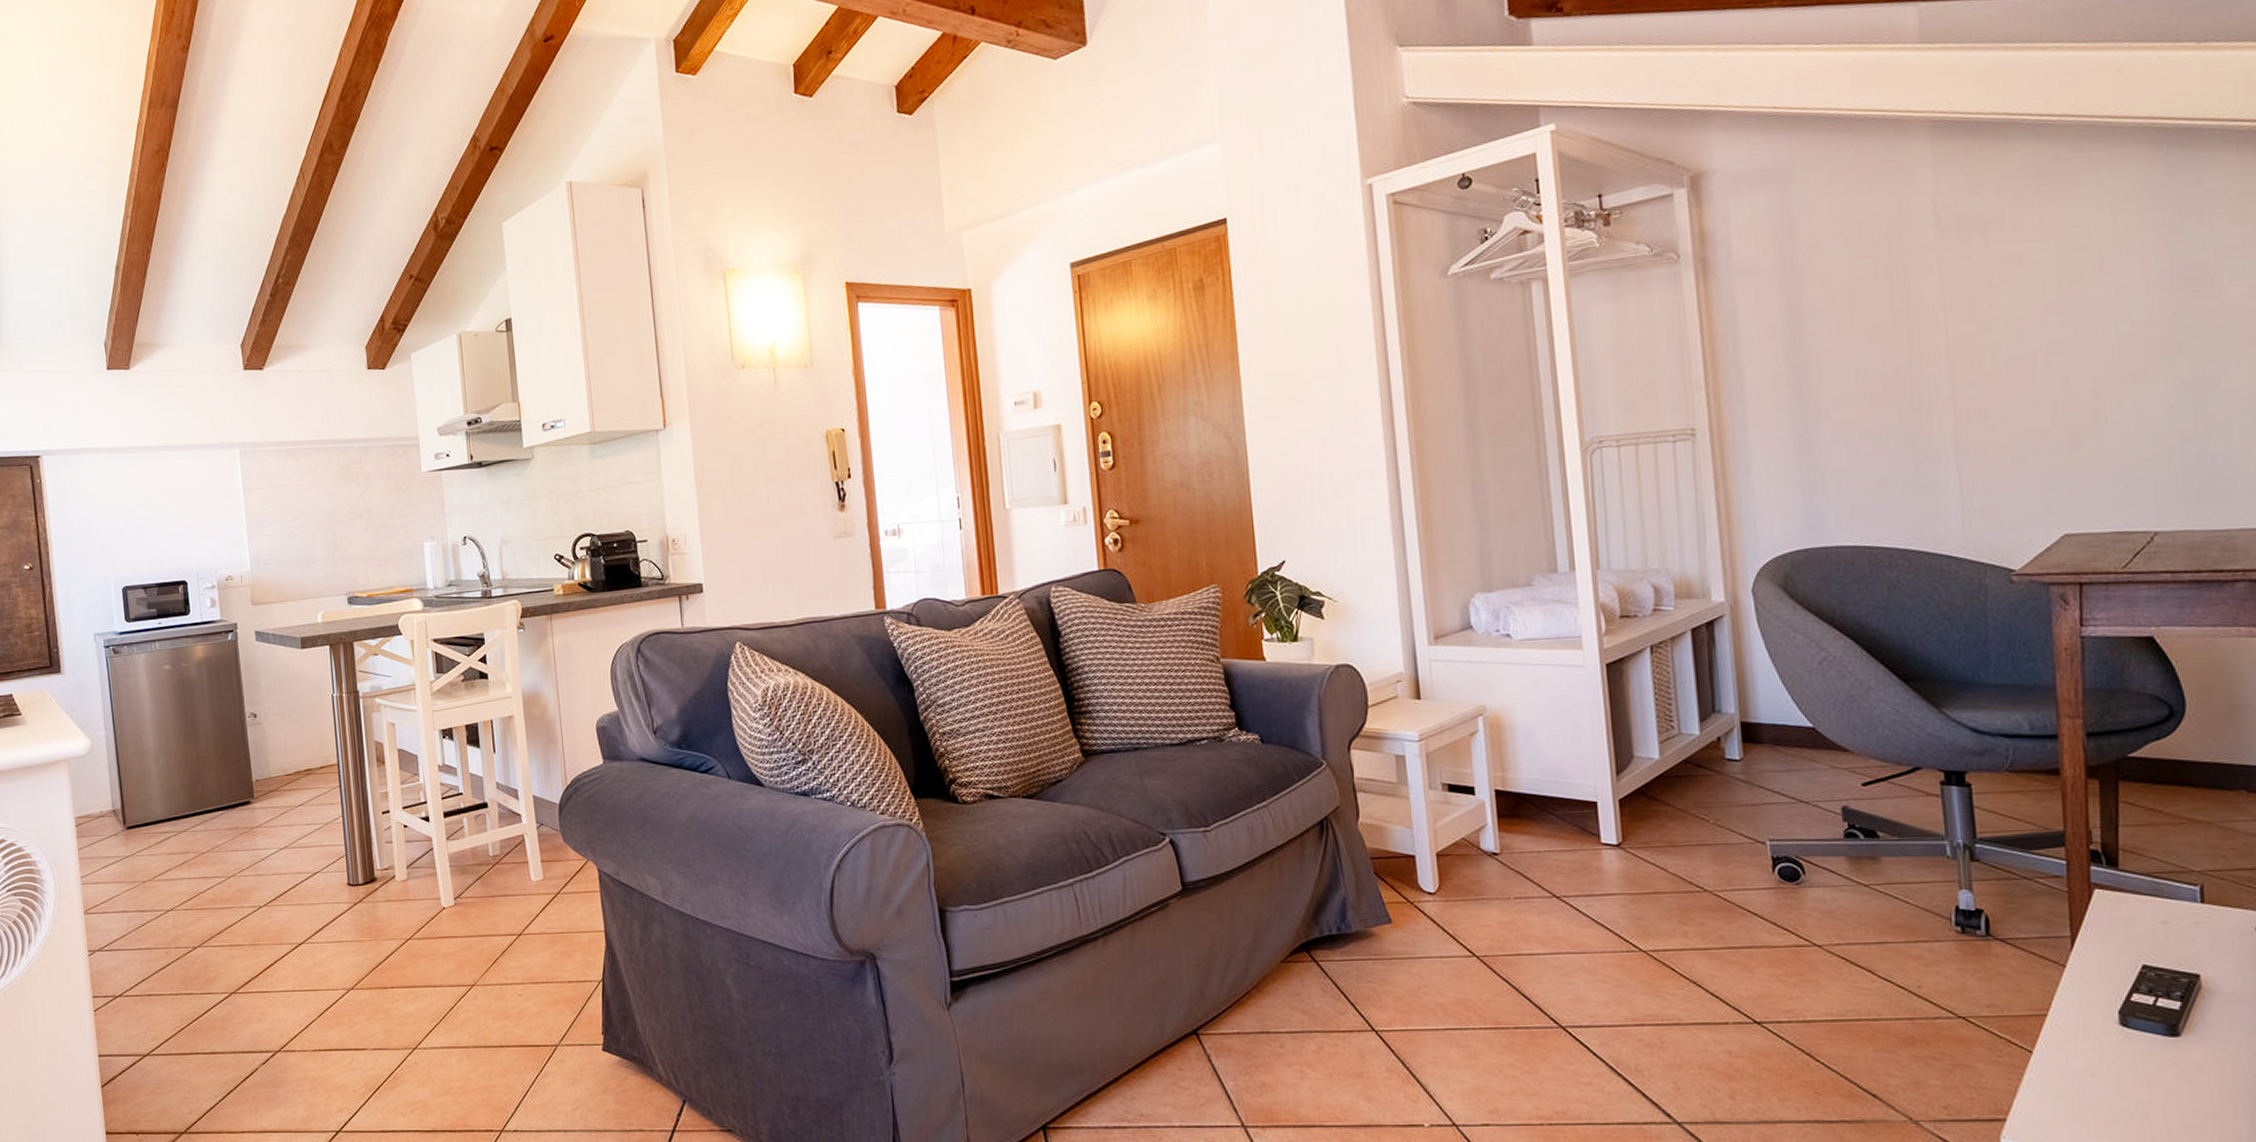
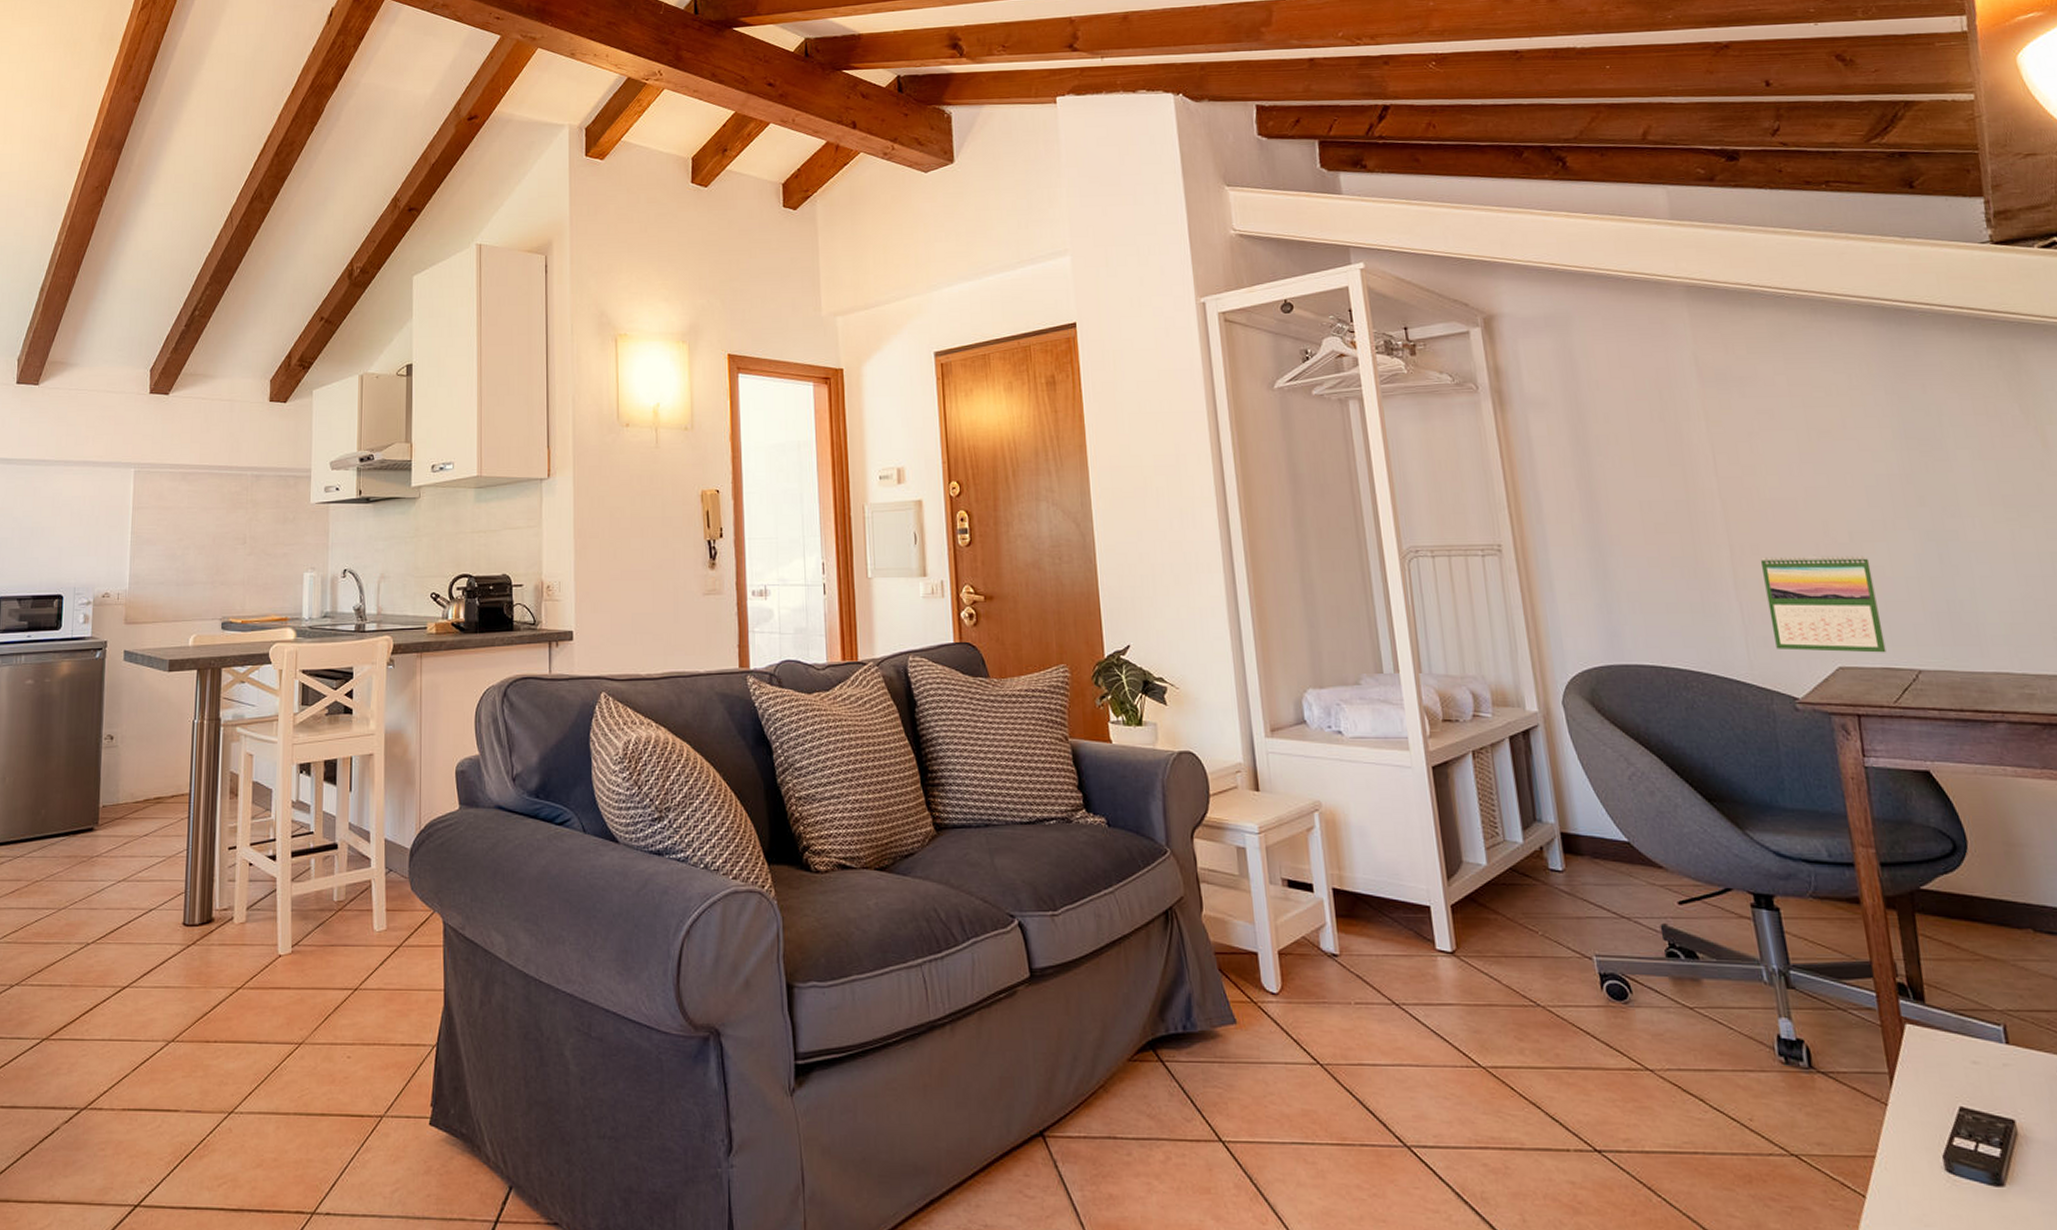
calendar: none [1987,412,2120,520] -> present [1760,555,1887,653]

